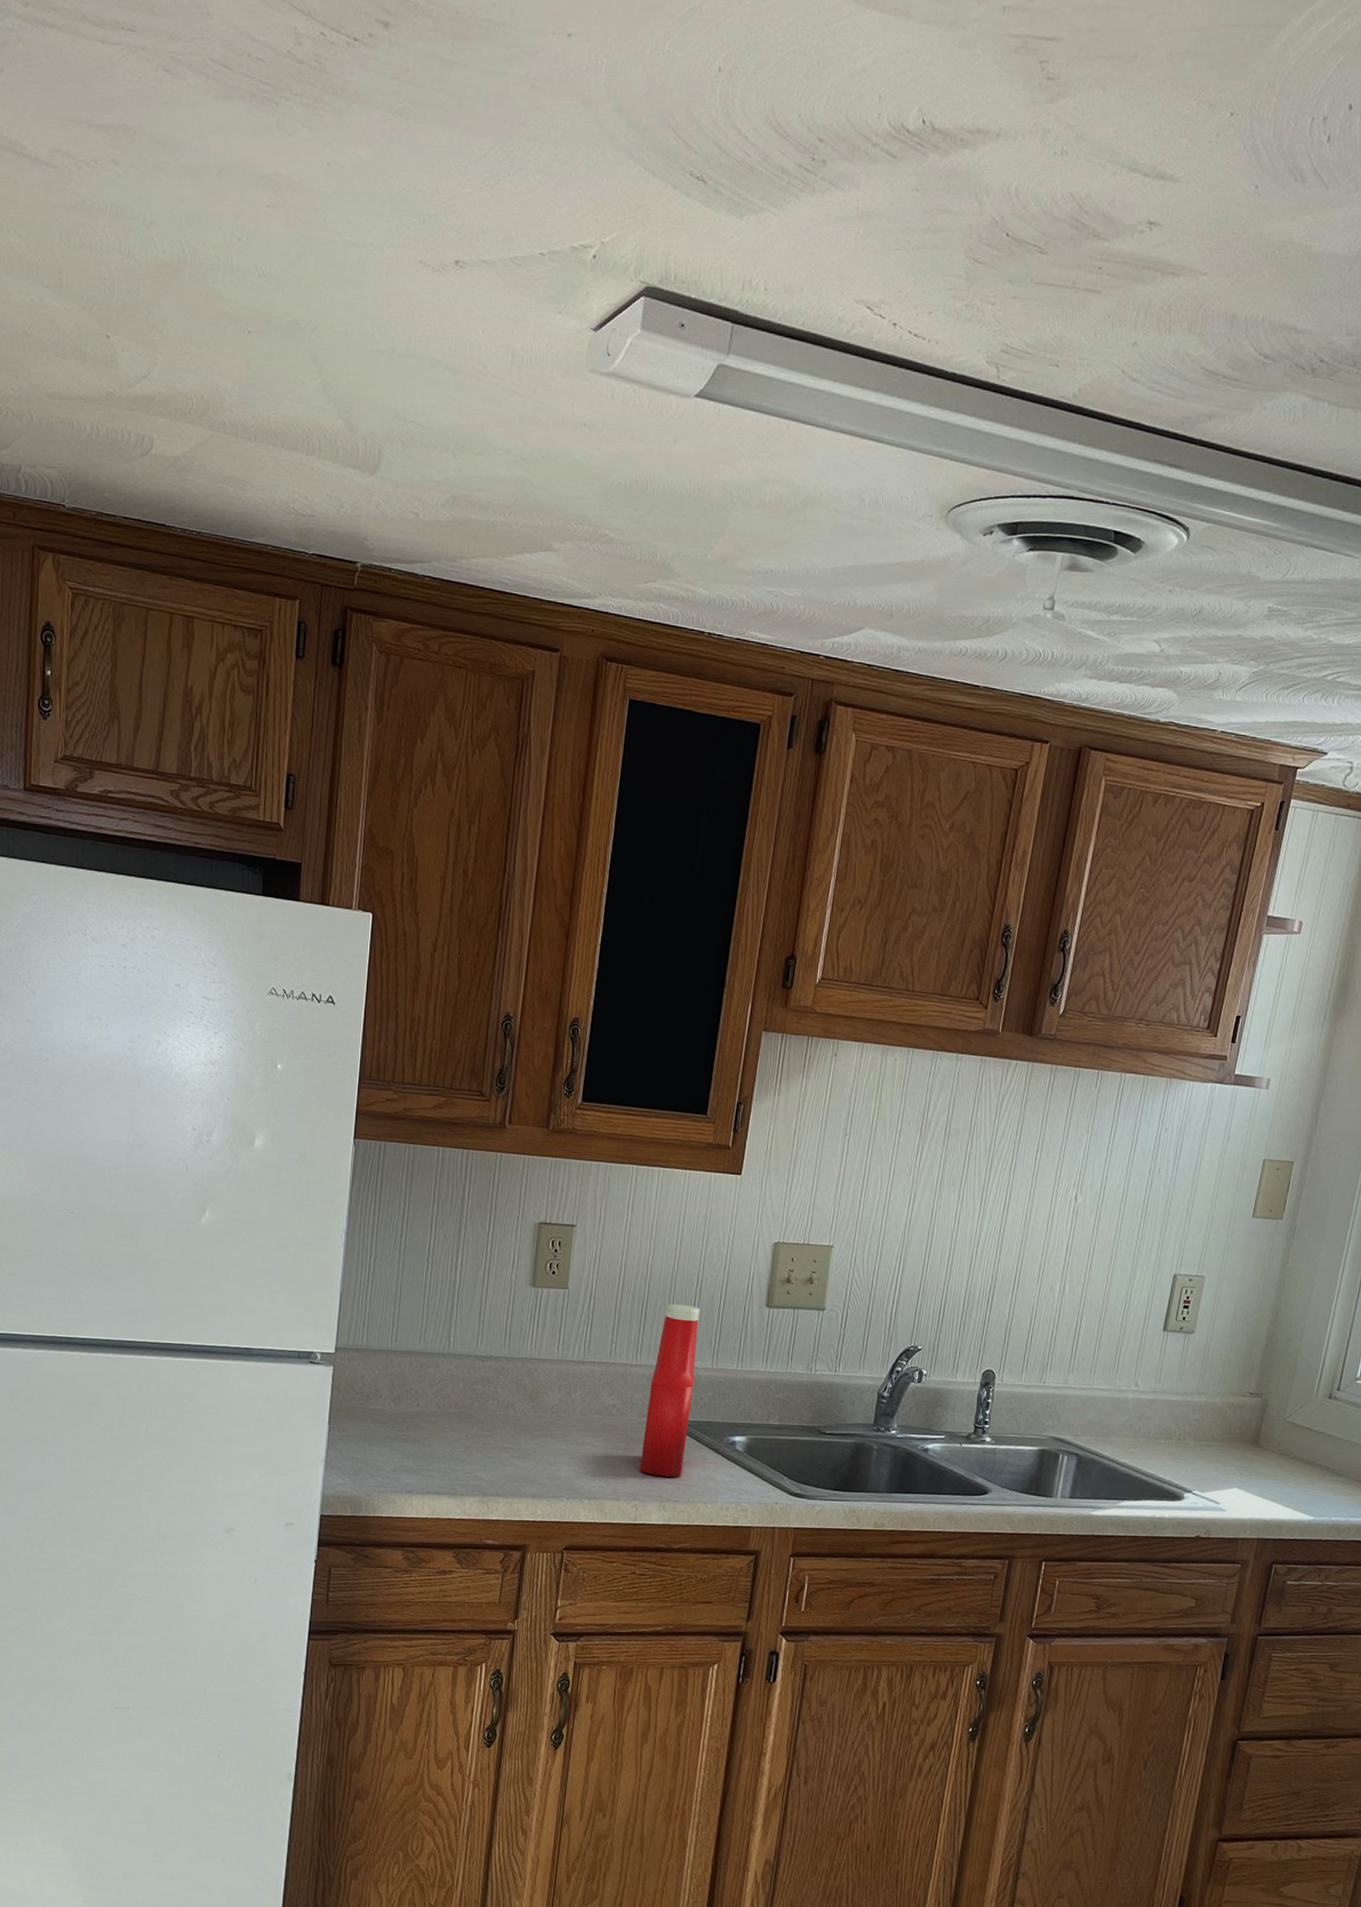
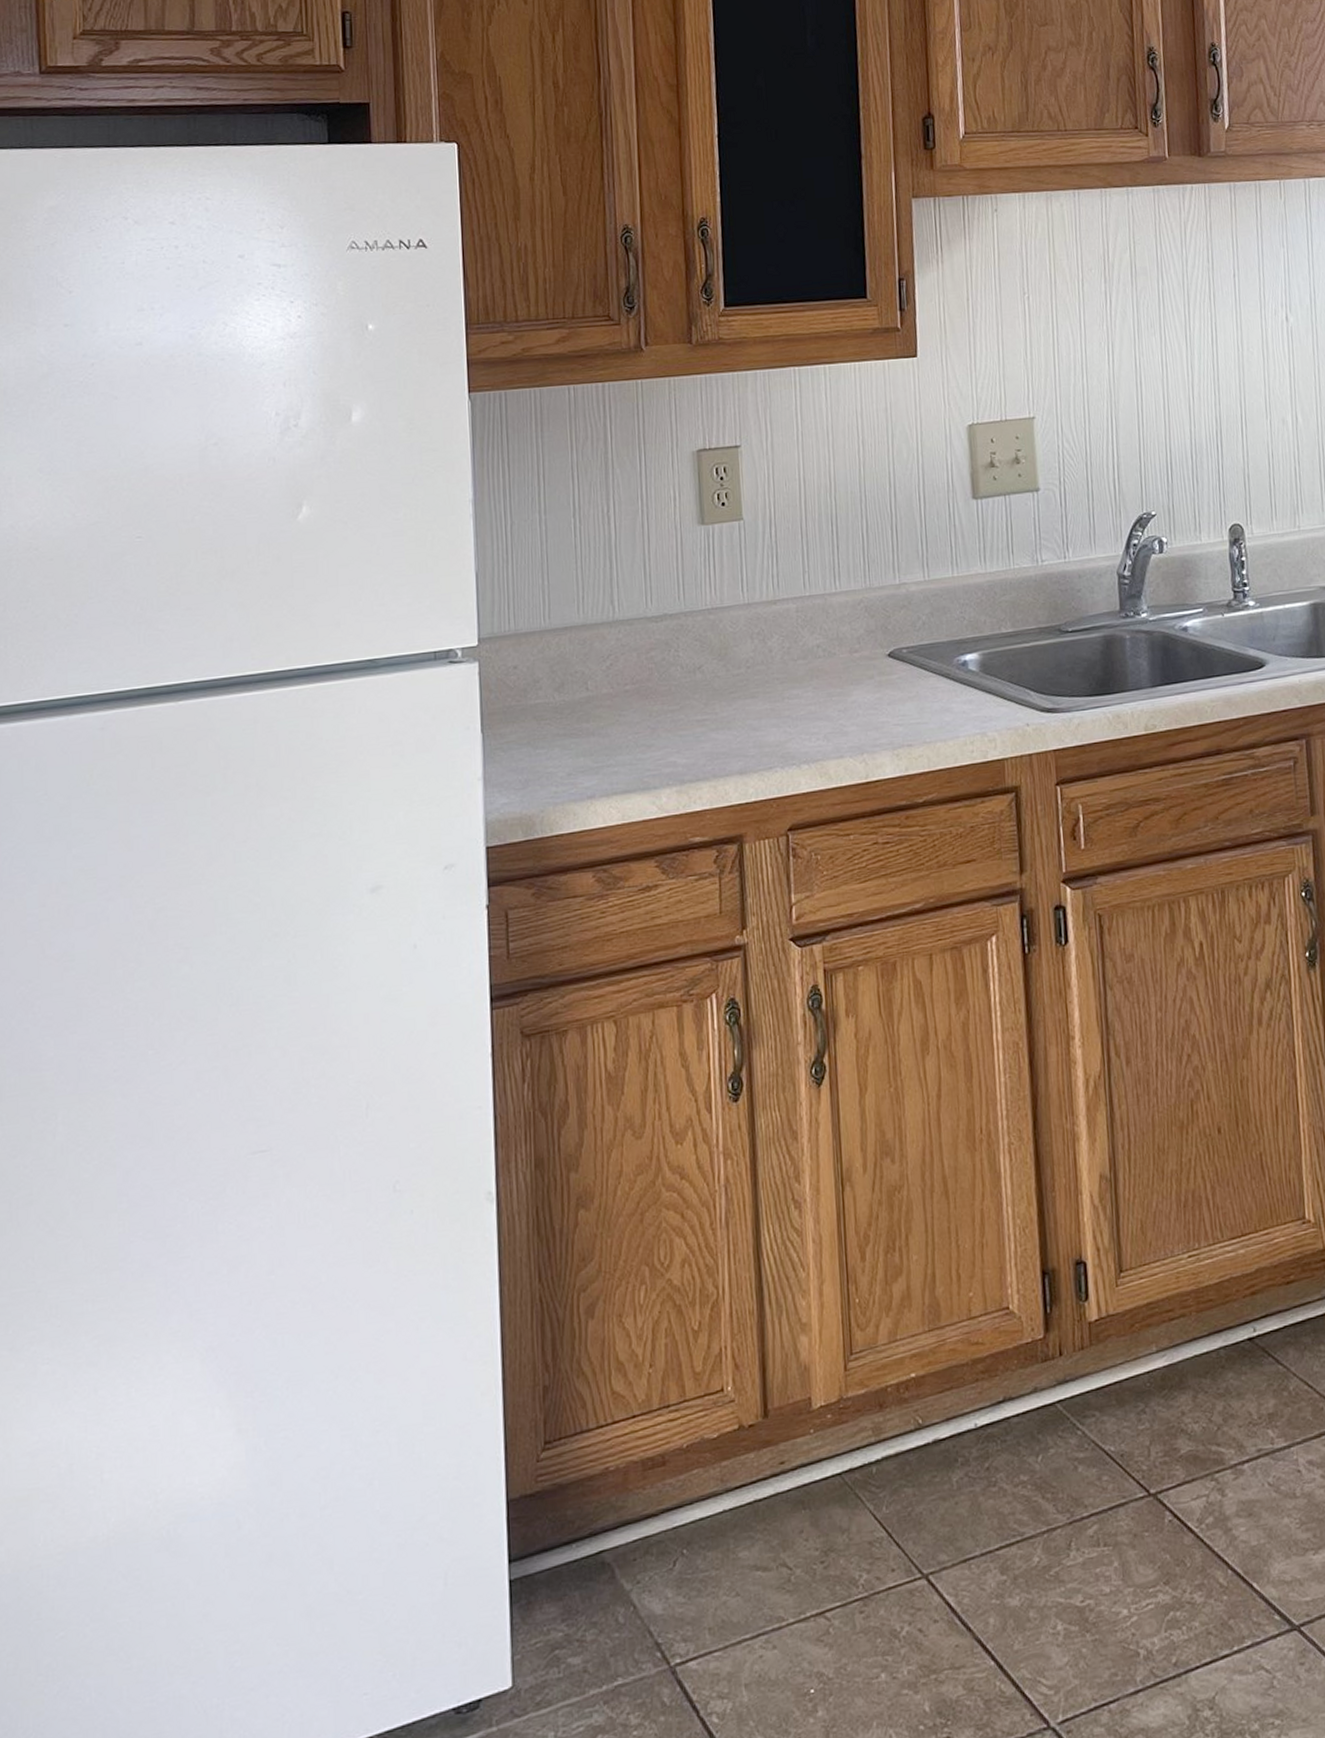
ketchup bottle: present [640,1304,700,1478] -> none [856,513,912,720]

